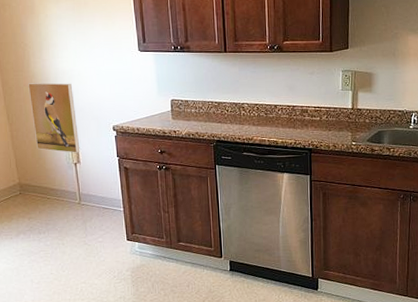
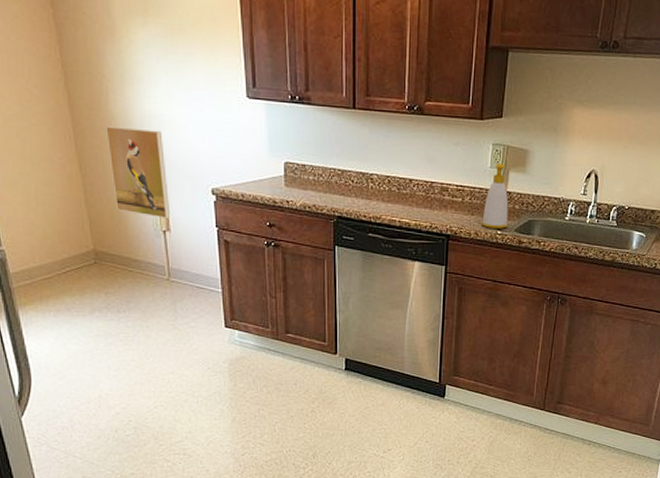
soap bottle: none [338,85,361,140] -> present [482,162,509,229]

